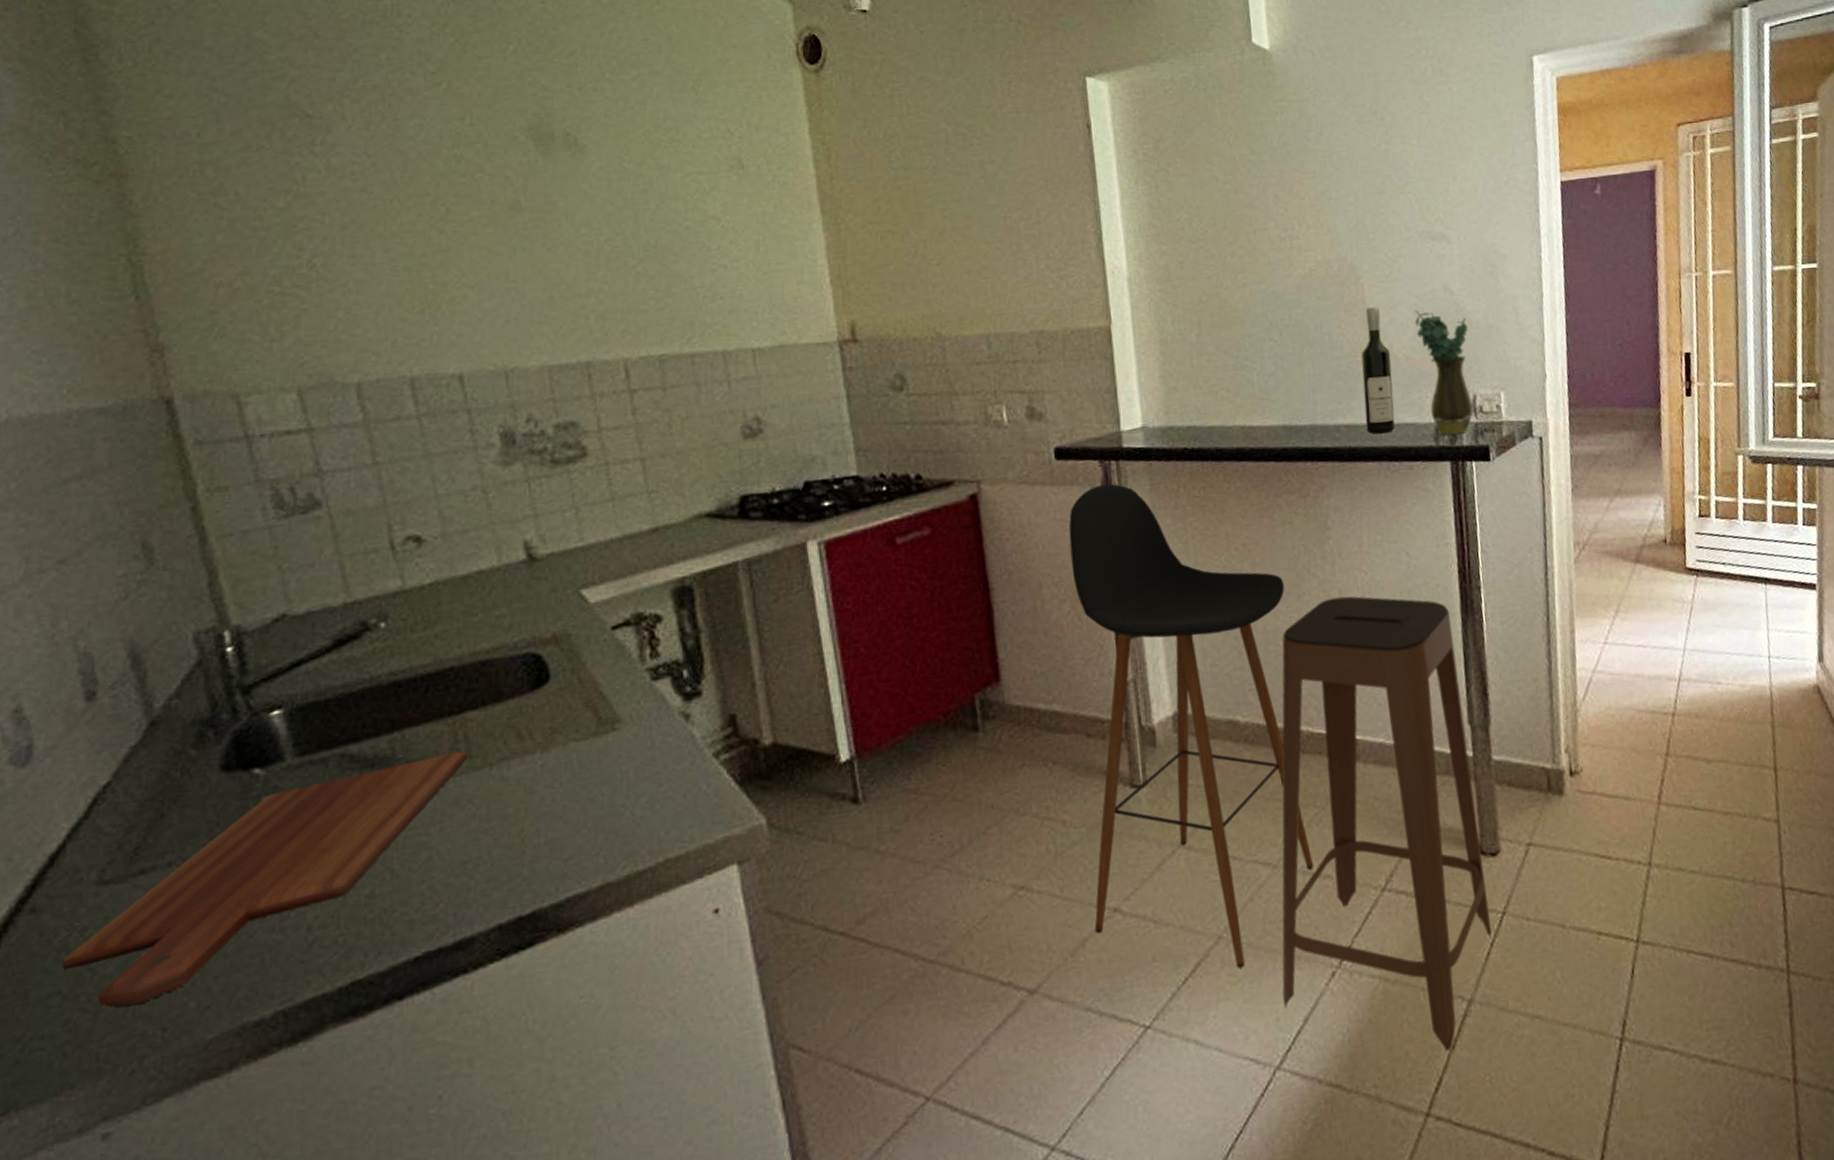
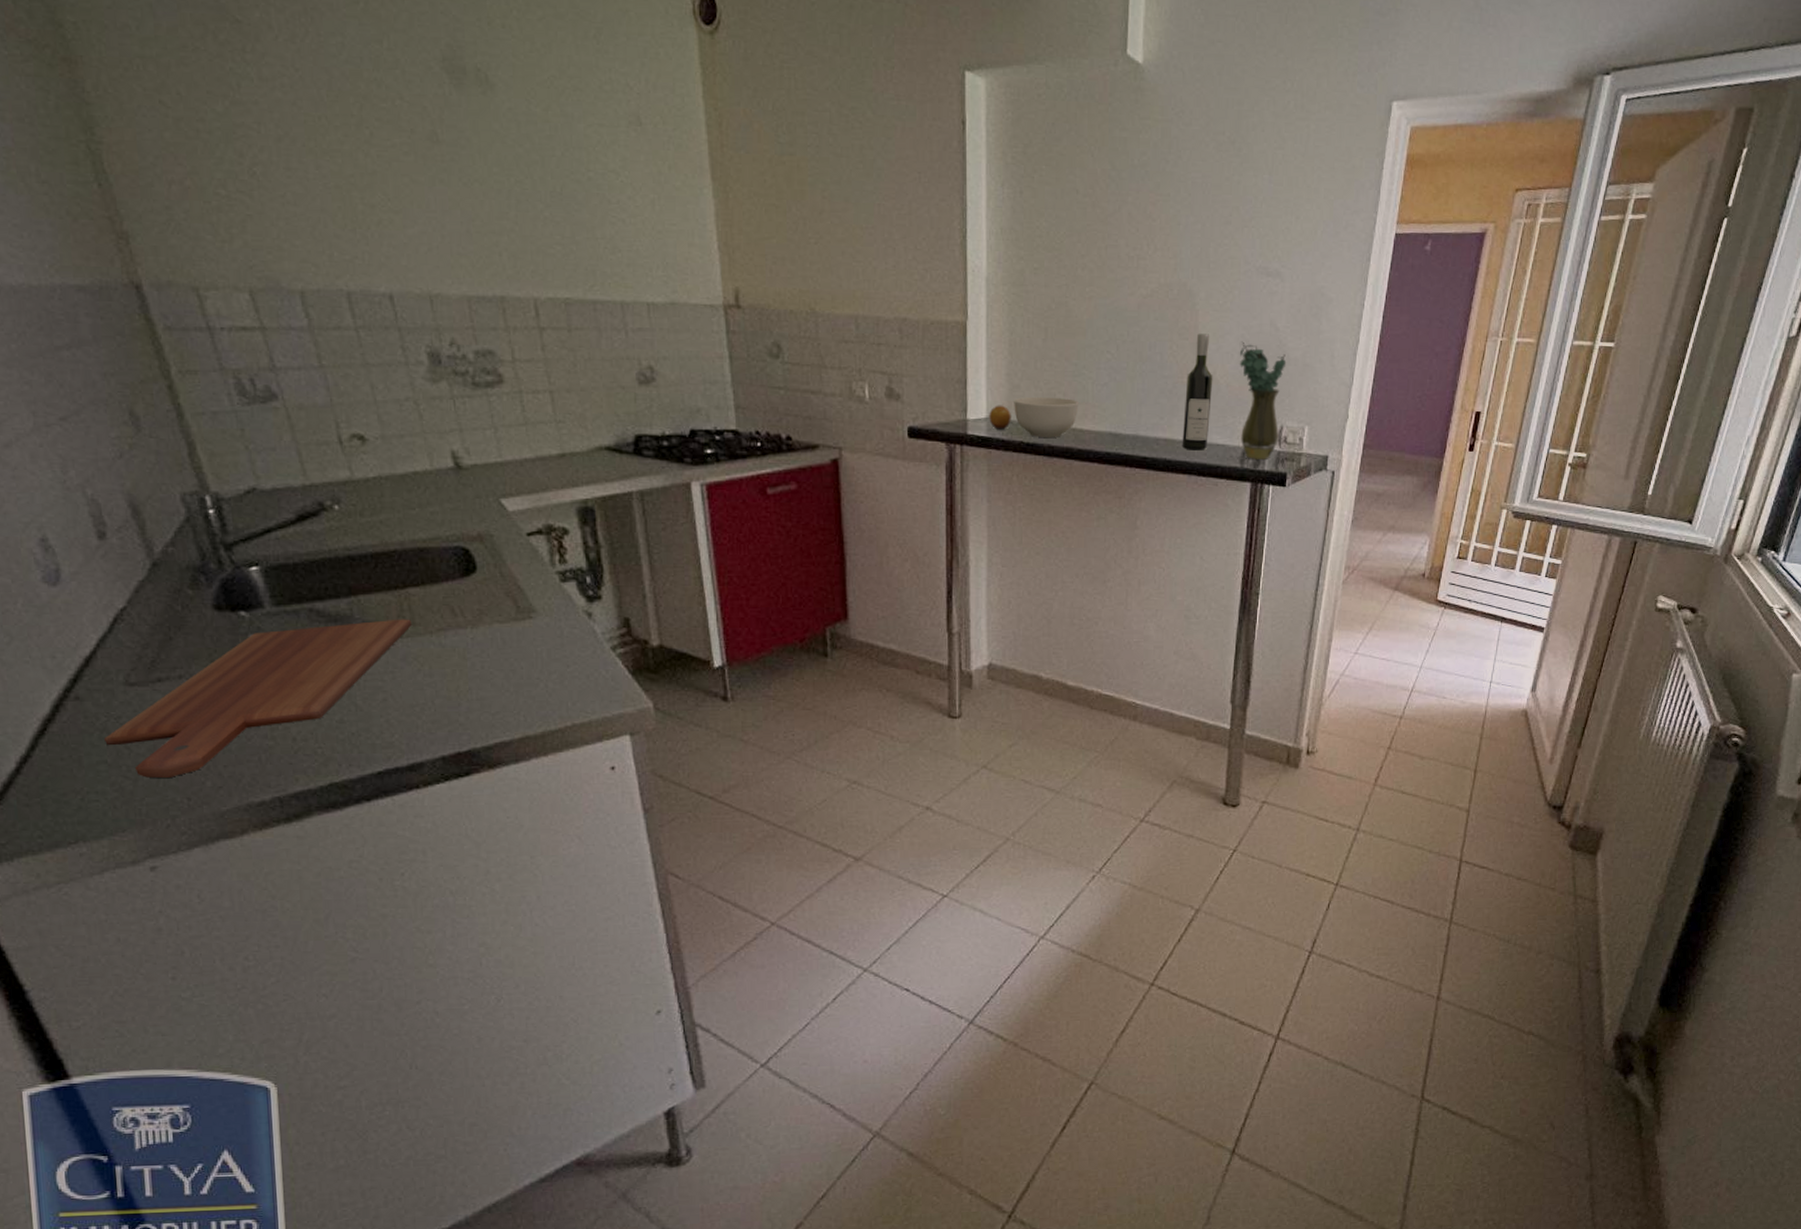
bar stool: present [1068,483,1314,968] -> none [910,464,1093,863]
fruit: none [1145,410,1171,439] -> present [989,405,1011,430]
bowl: none [1171,394,1245,441] -> present [1014,396,1079,437]
bar stool: present [1282,596,1492,1051] -> none [1052,586,1229,942]

